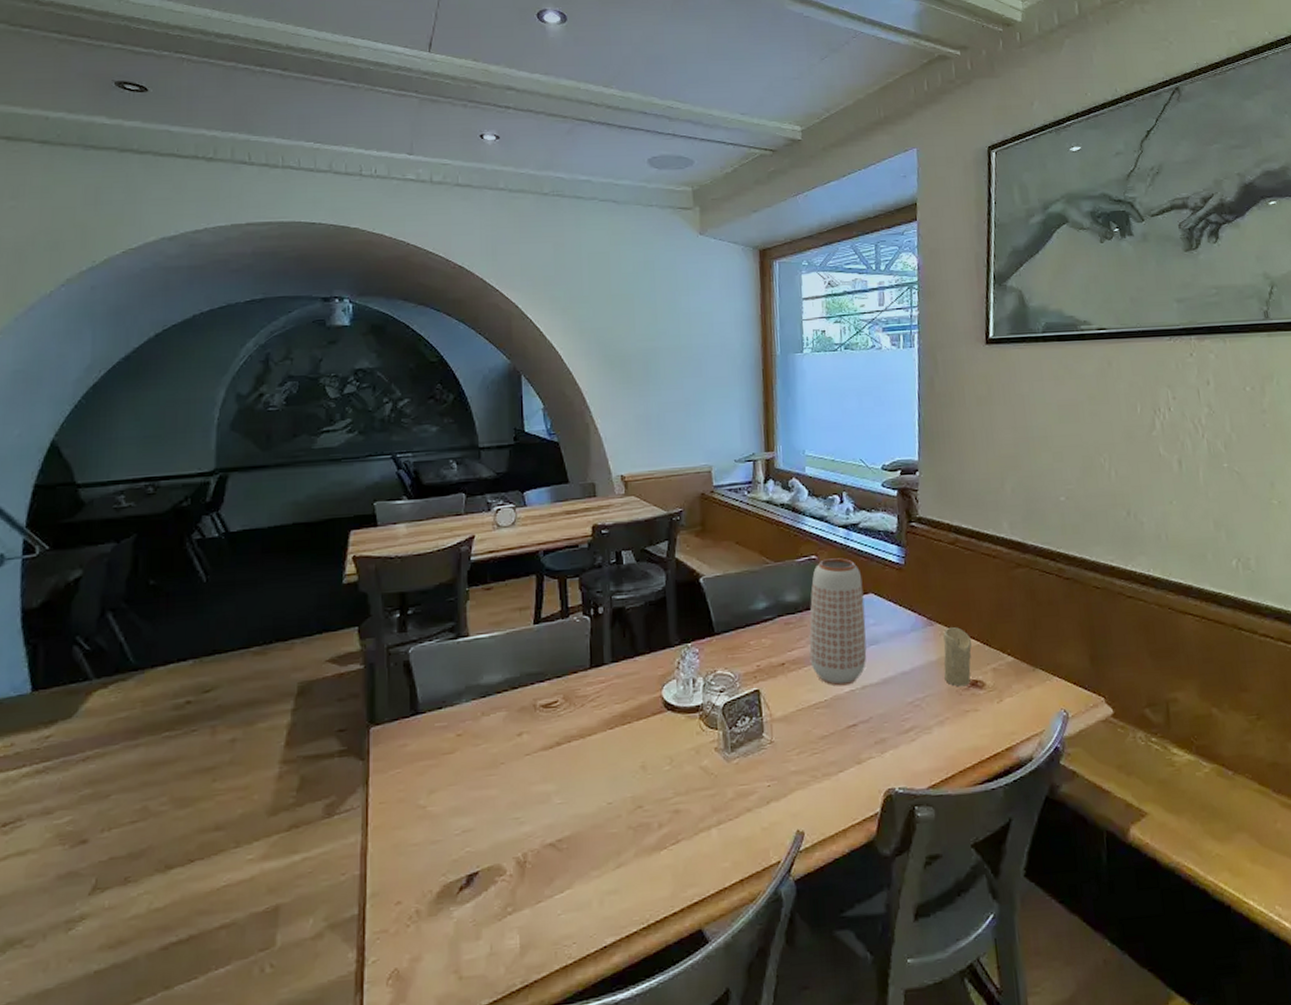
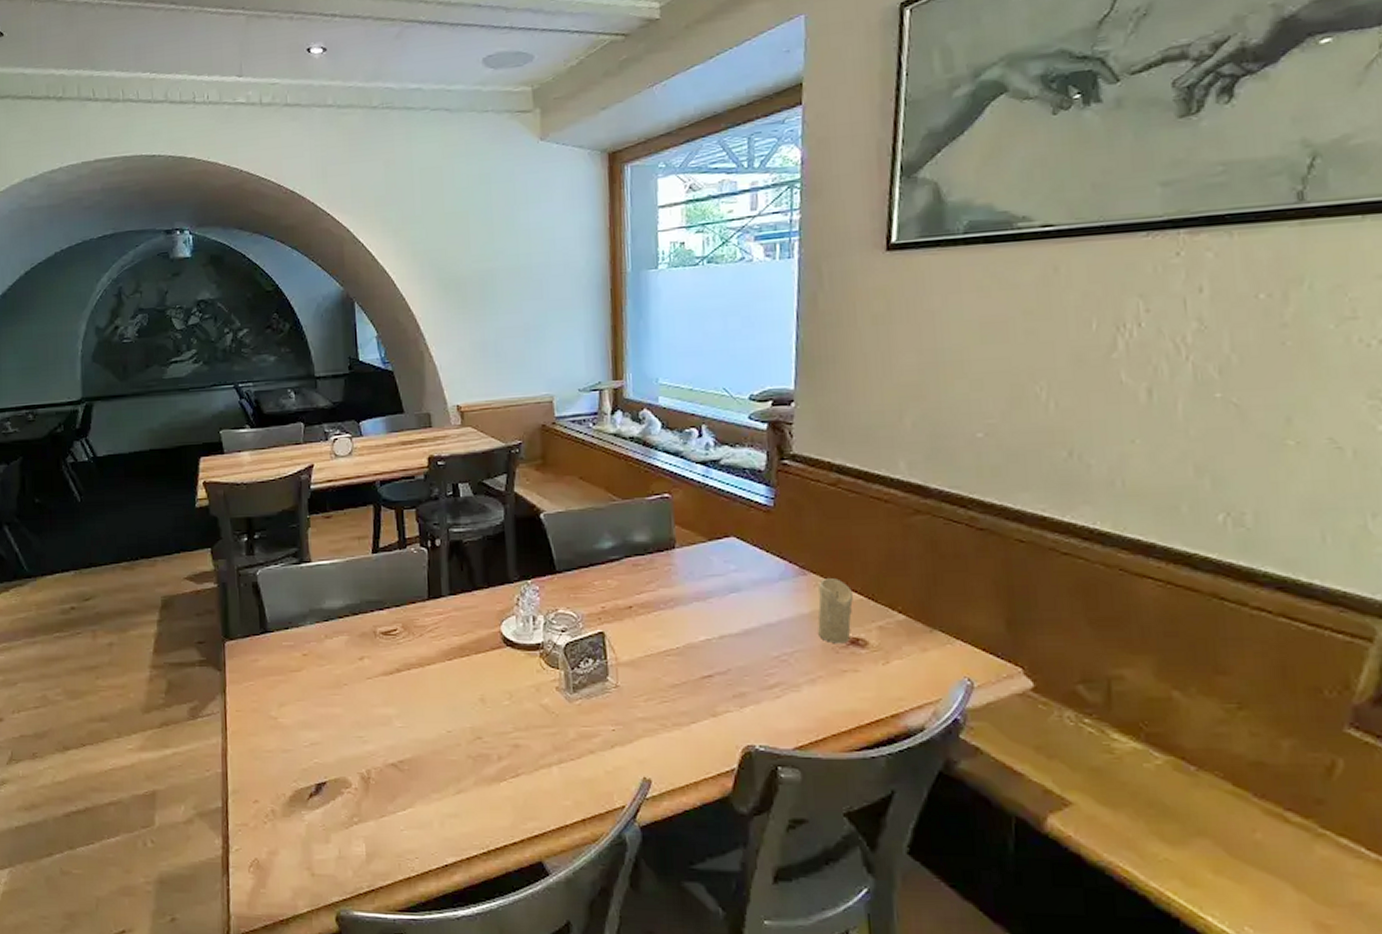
vase: present [809,558,867,686] -> none [659,497,726,634]

